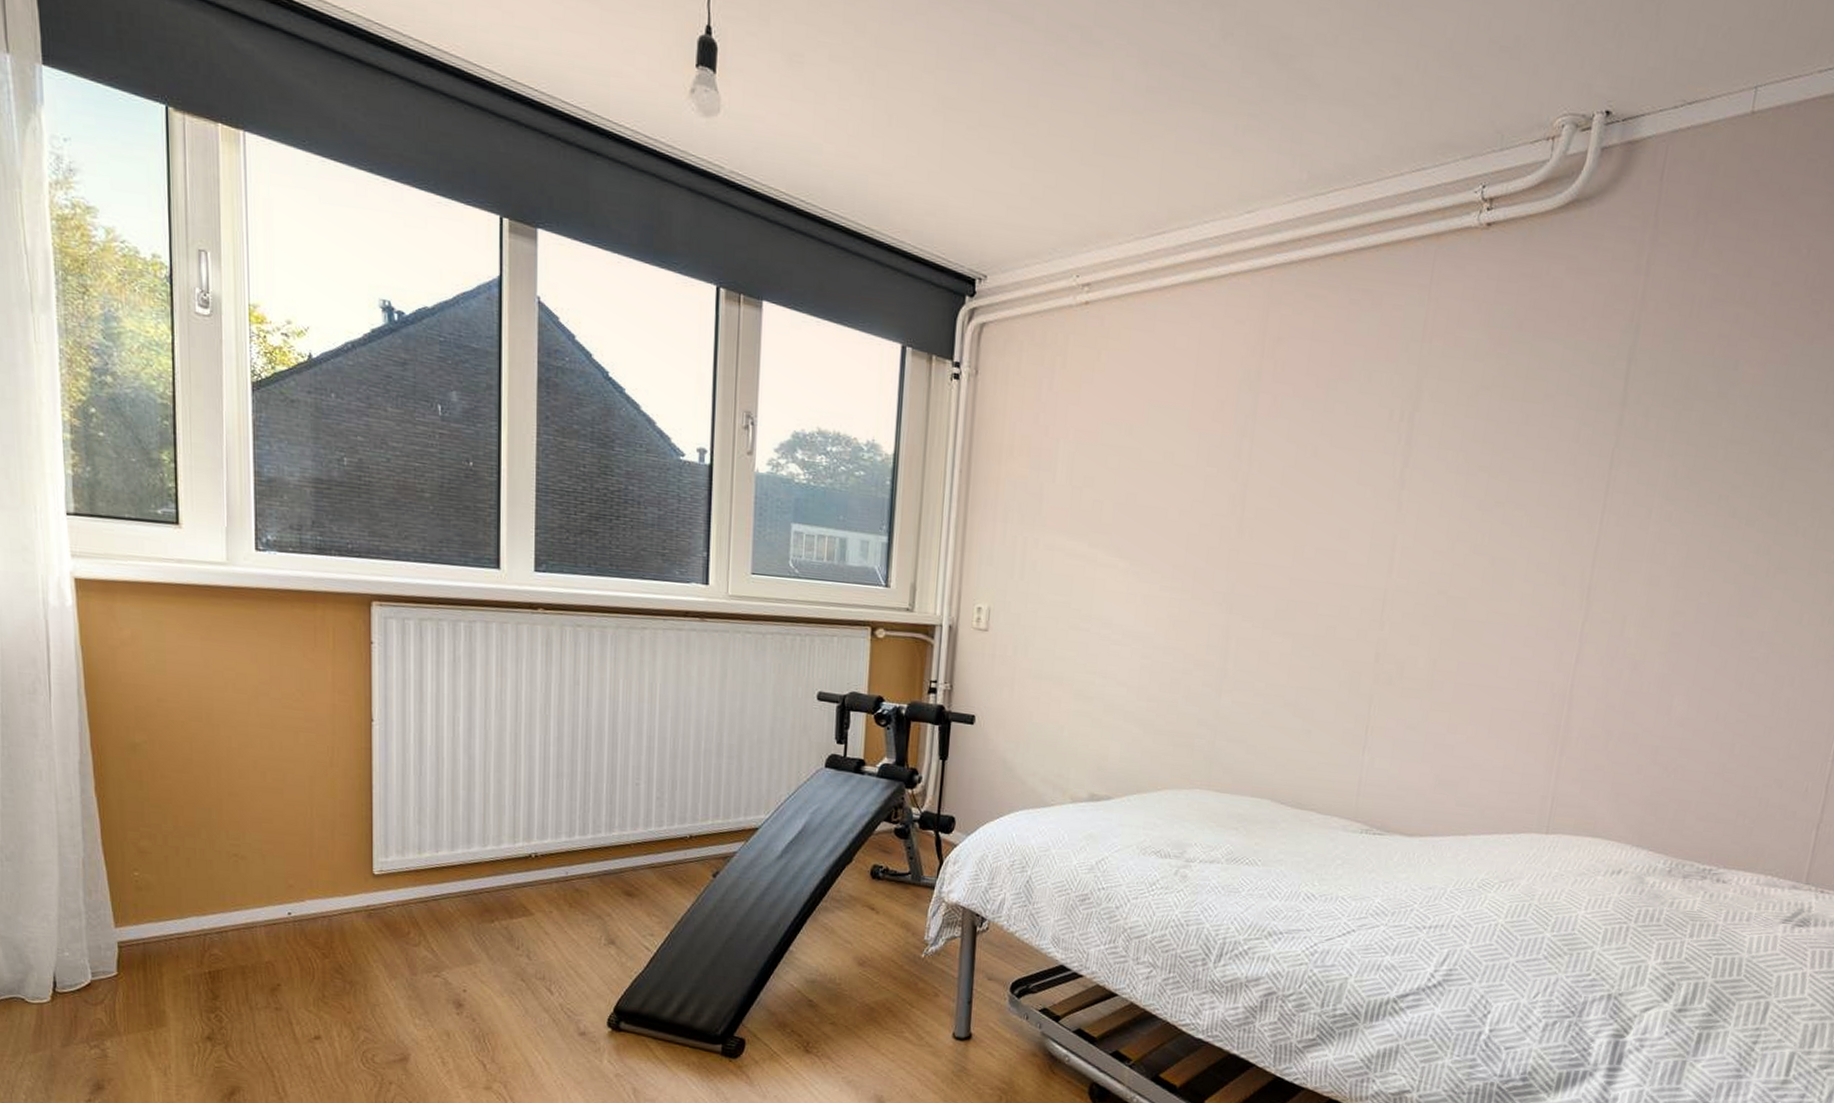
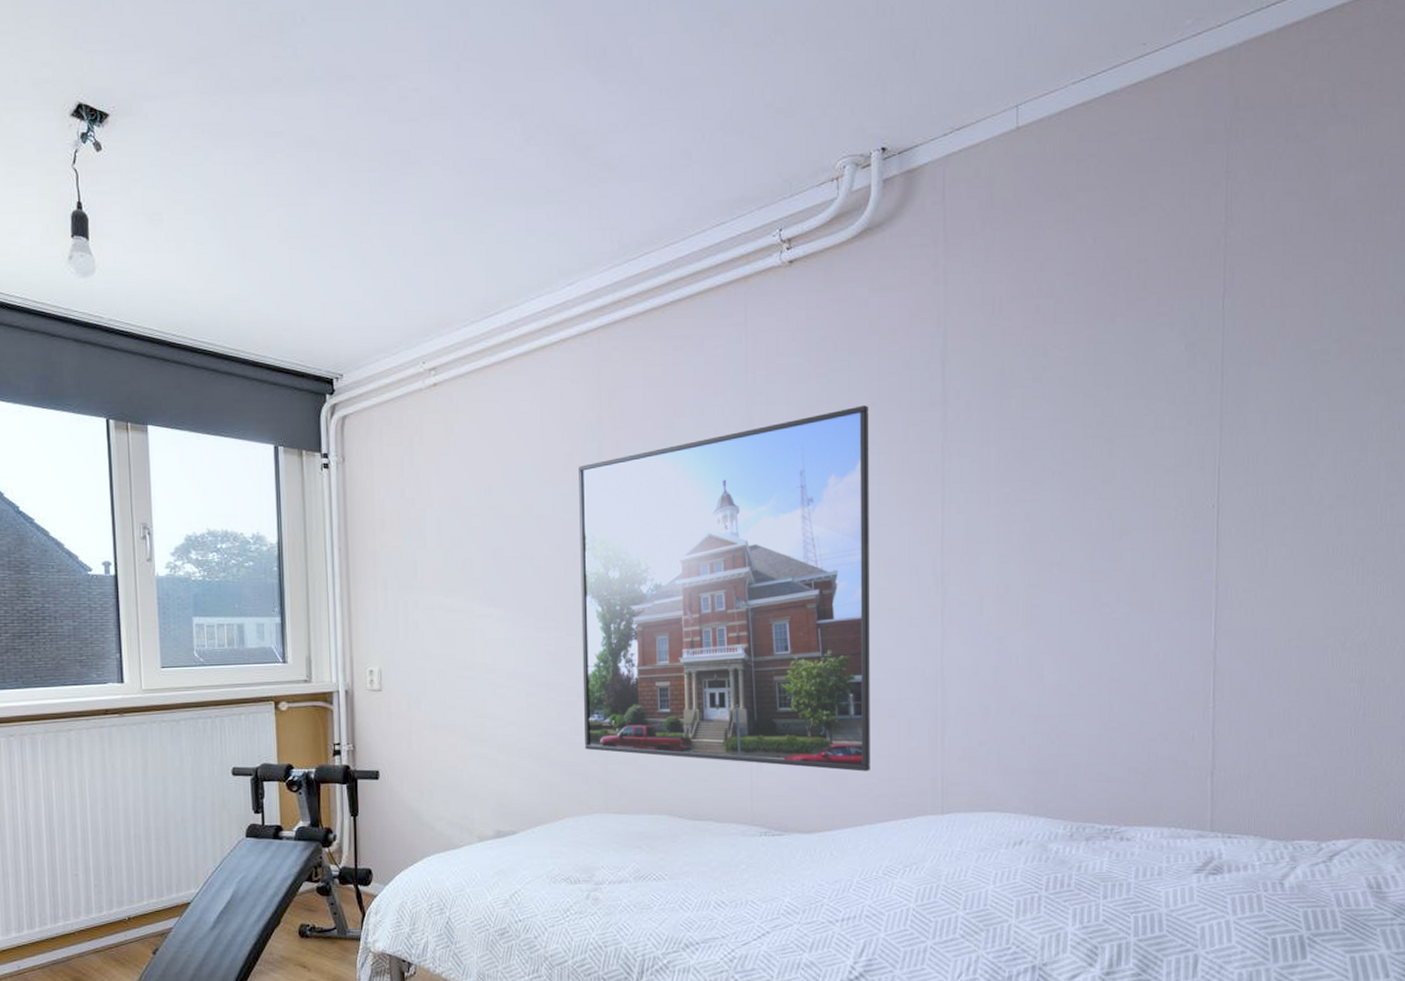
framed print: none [1195,395,1544,781] -> present [579,405,870,771]

